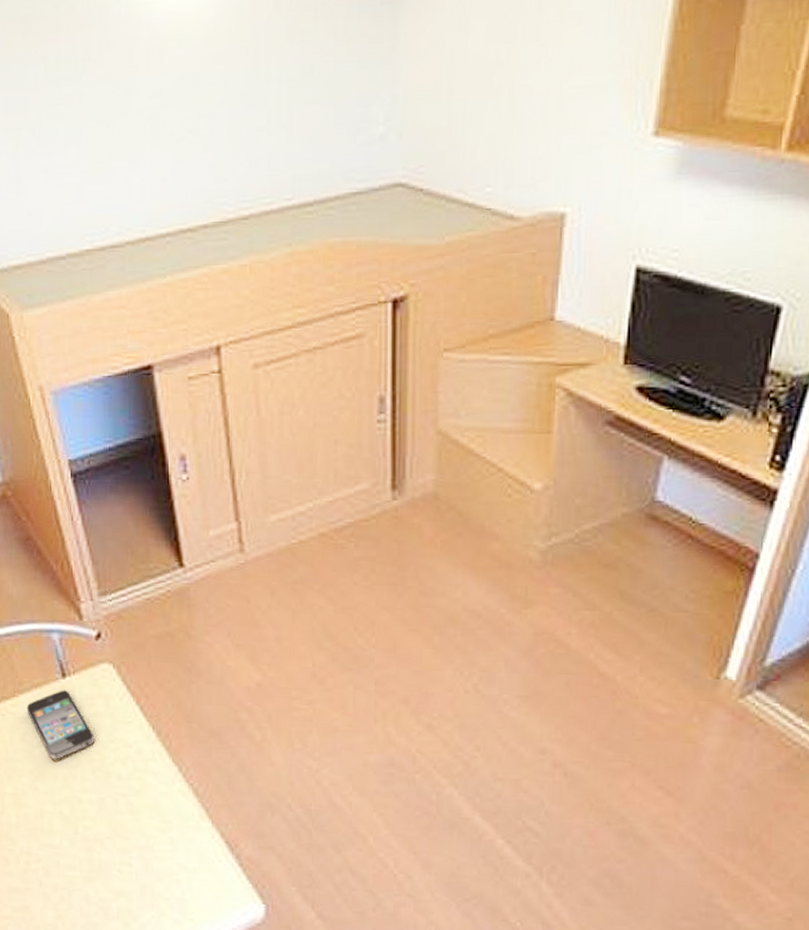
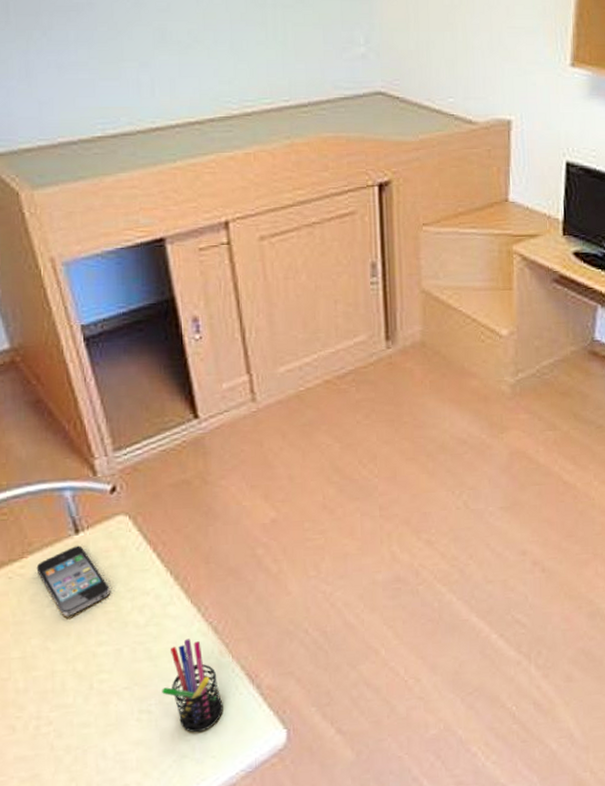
pen holder: none [142,797,202,893] -> present [162,638,223,733]

